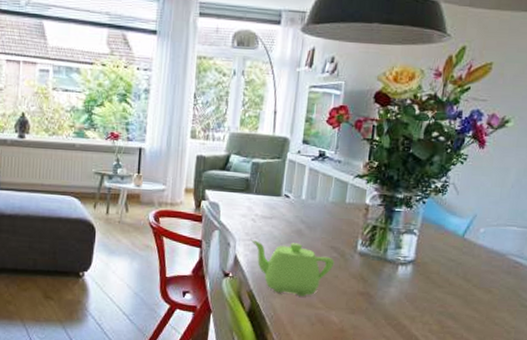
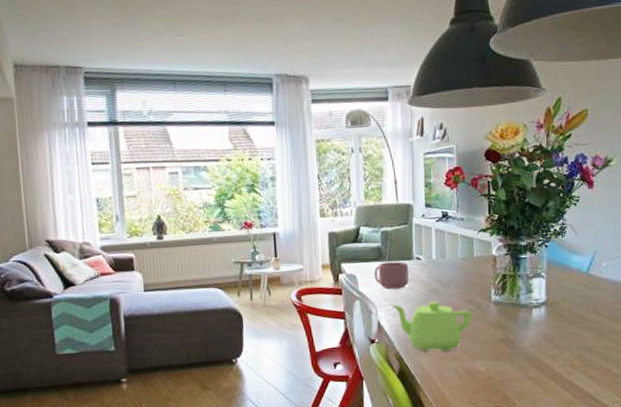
mug: none [238,195,275,225] -> present [374,261,409,289]

